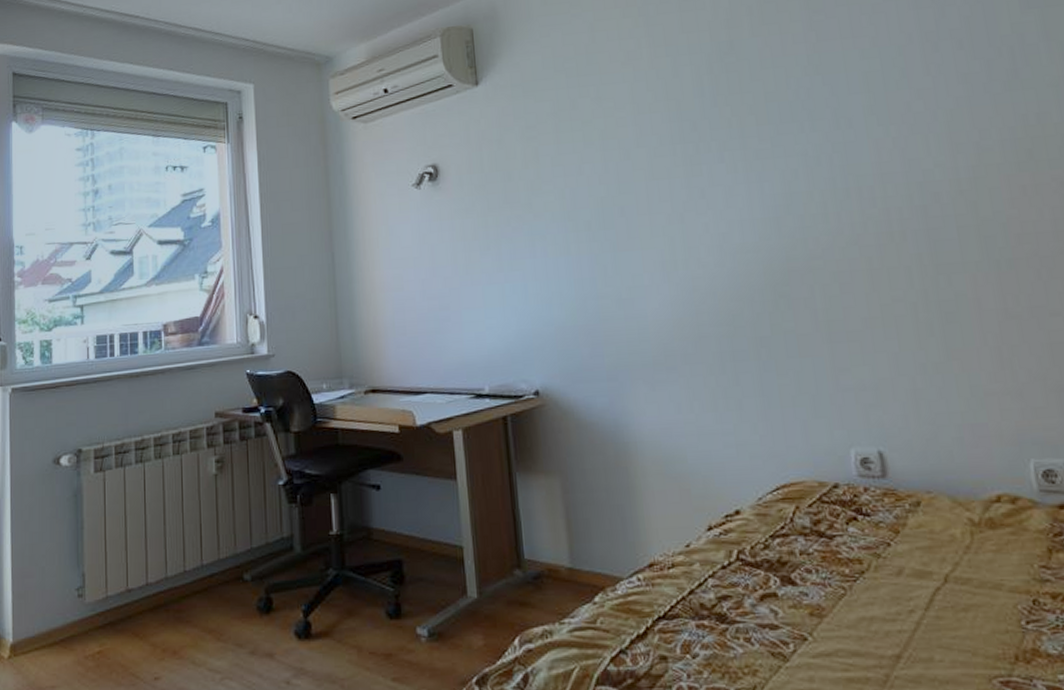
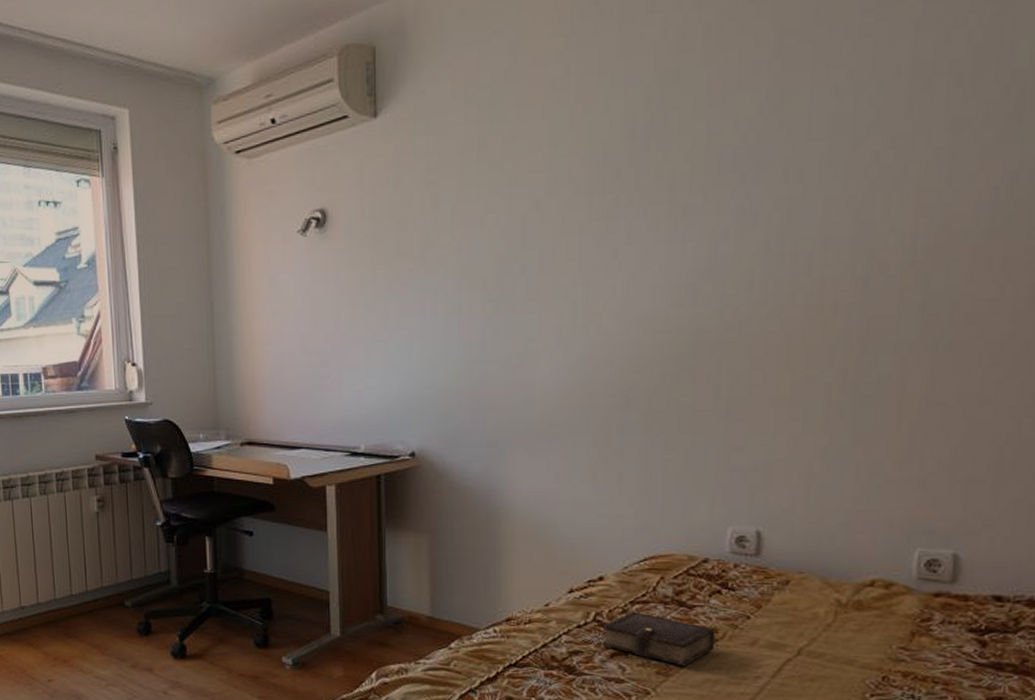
book: none [746,546,863,605] -> present [601,612,716,667]

